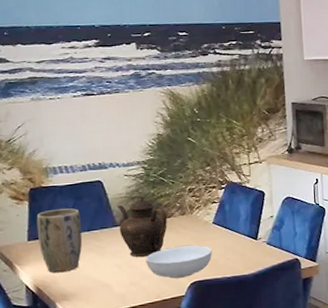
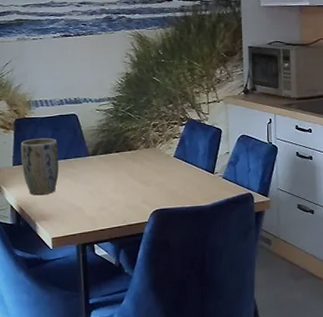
teapot: present [116,196,167,258] -> none [89,130,133,185]
serving bowl: present [146,245,213,279] -> none [114,176,174,206]

